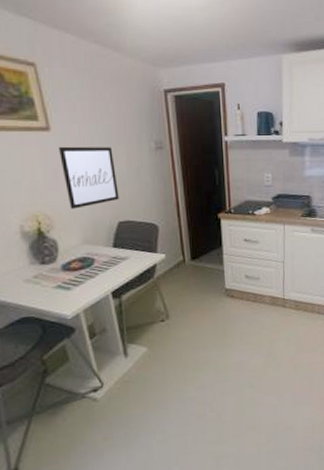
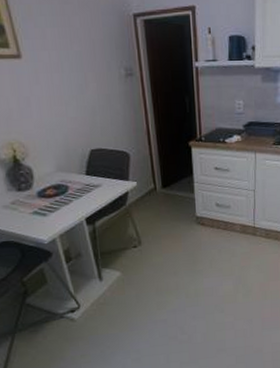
wall art: present [59,146,119,209] -> none [30,74,91,137]

